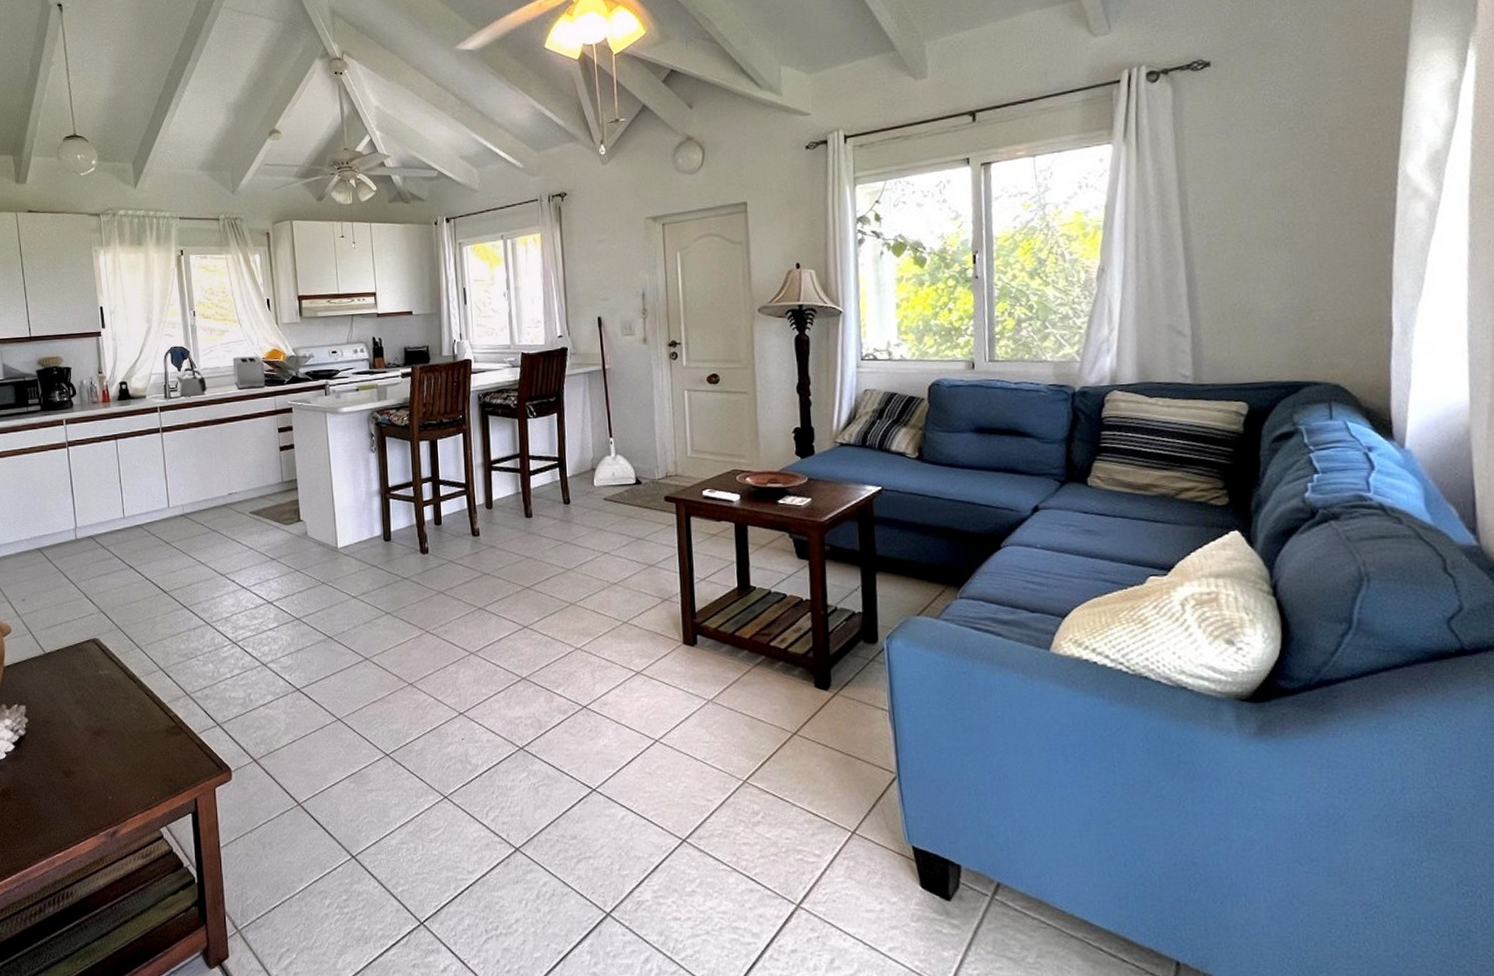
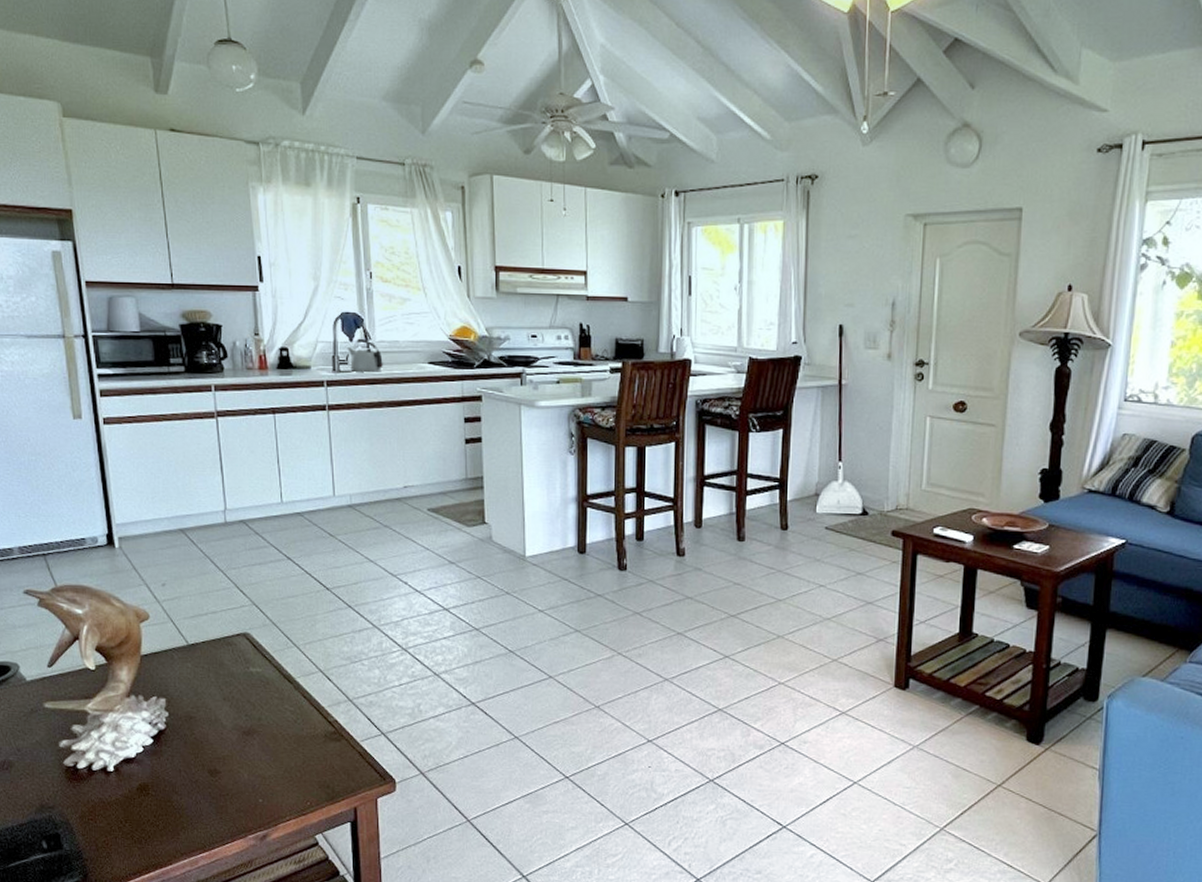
toaster: present [232,356,266,390] -> none [414,331,452,370]

